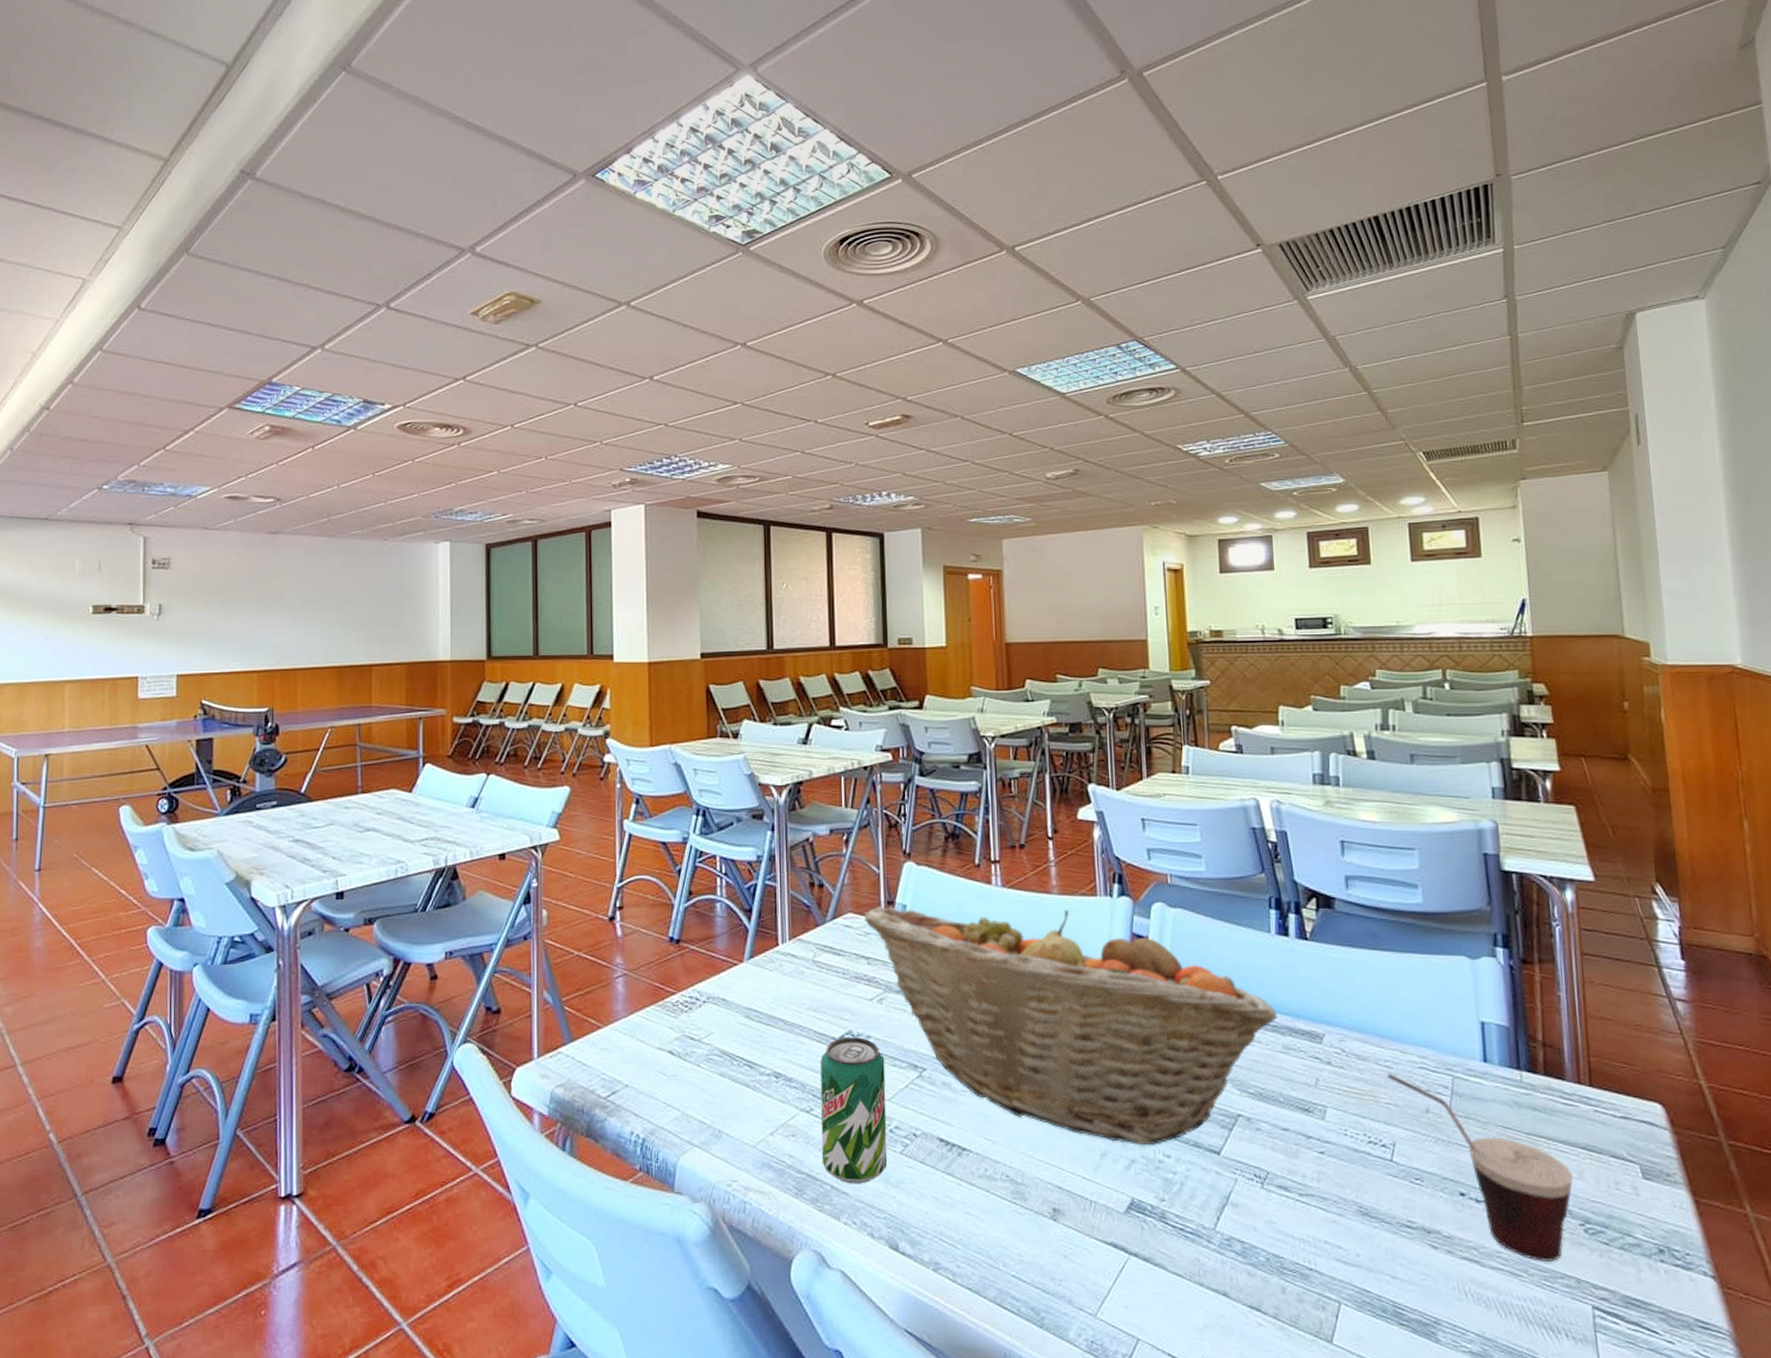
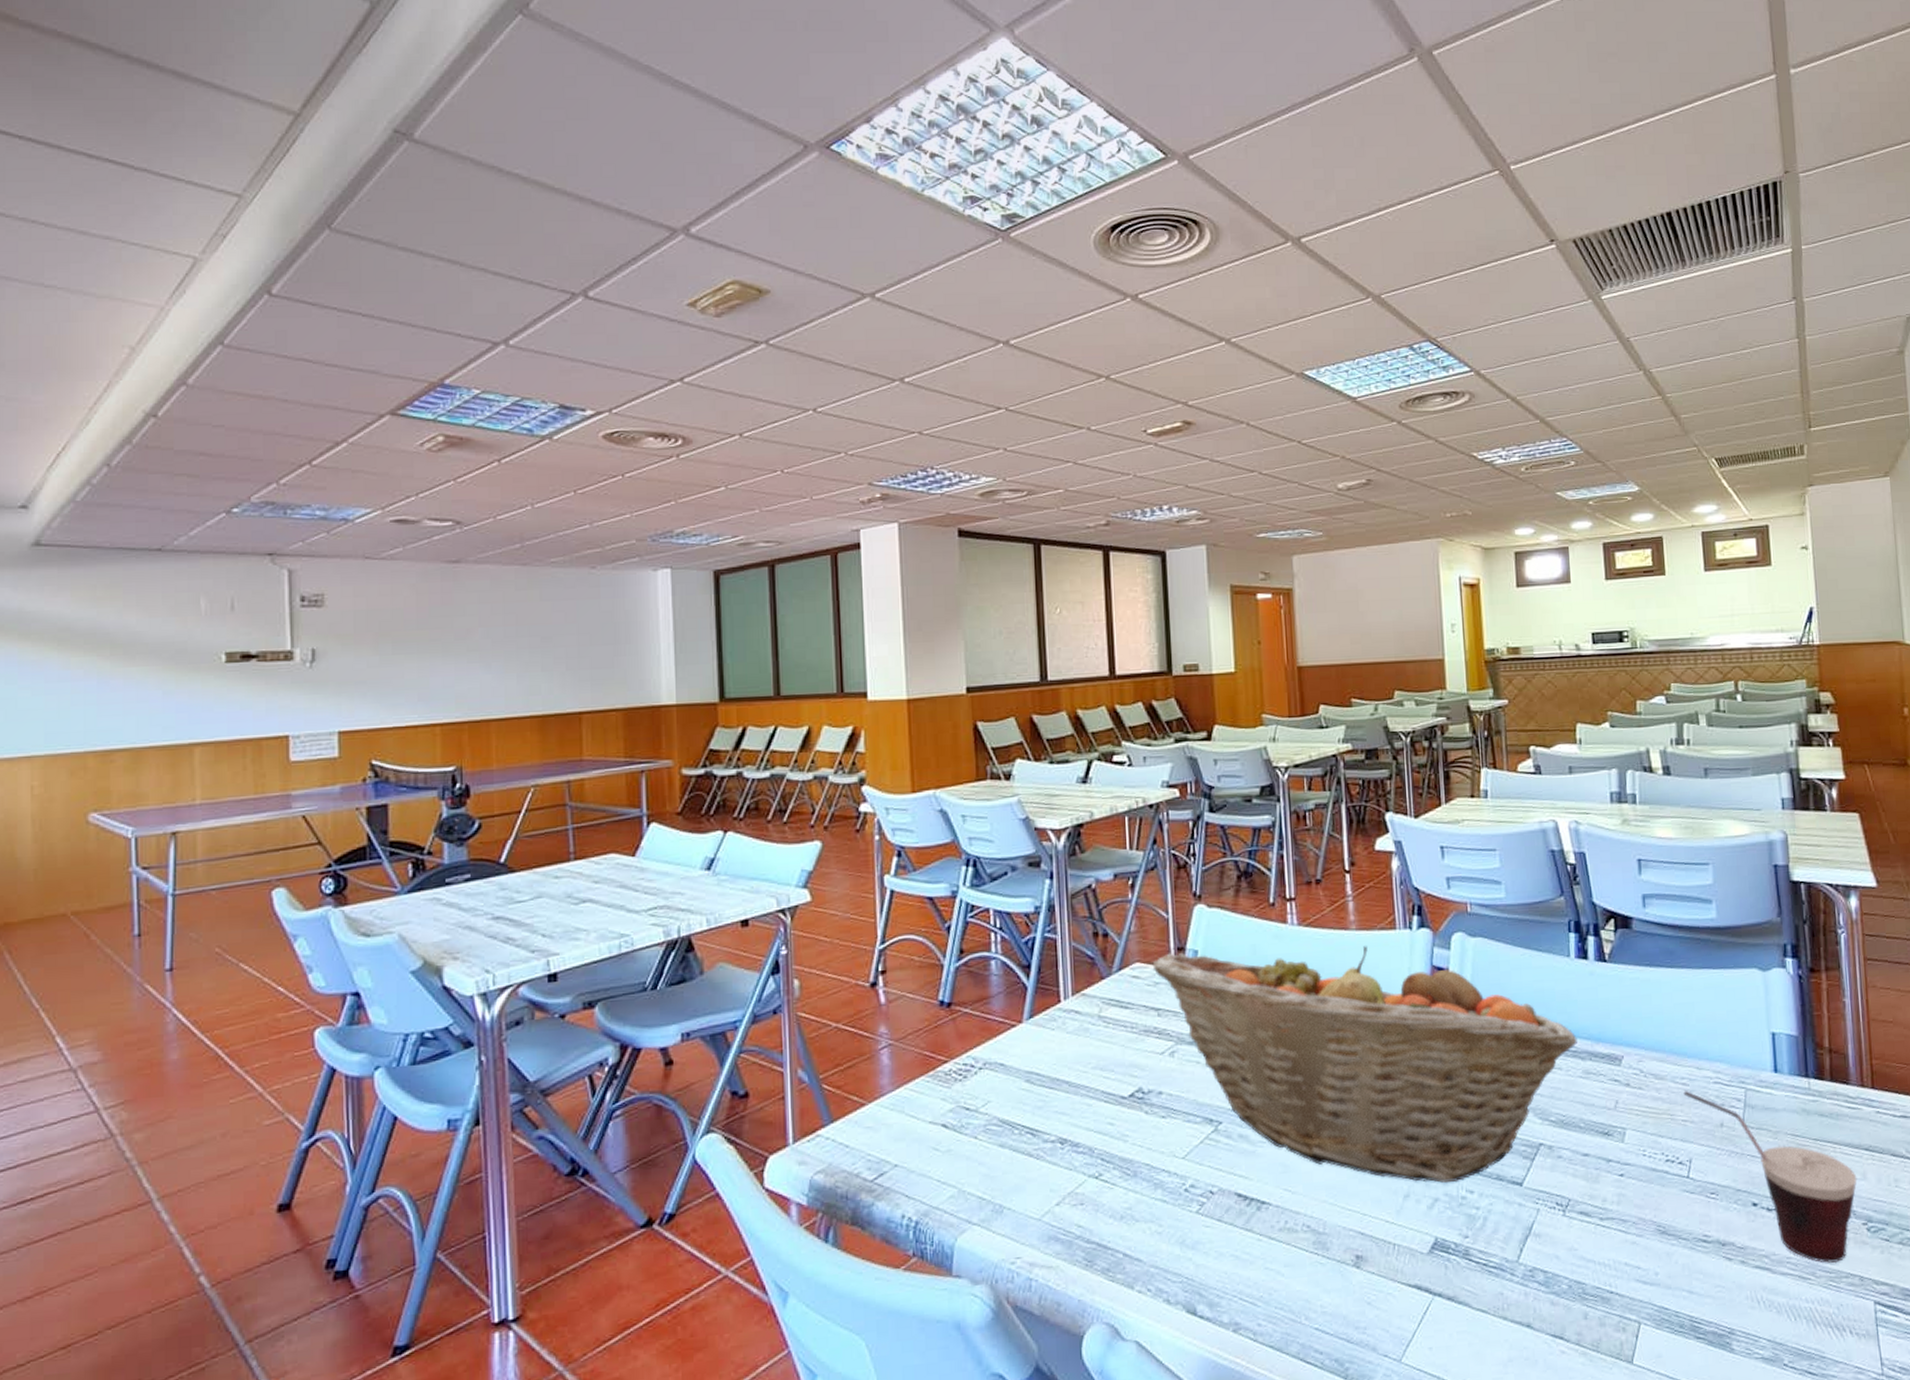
beverage can: present [820,1037,888,1184] -> none [1109,1094,1183,1250]

